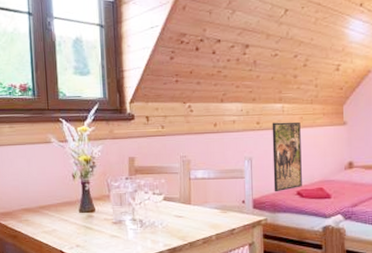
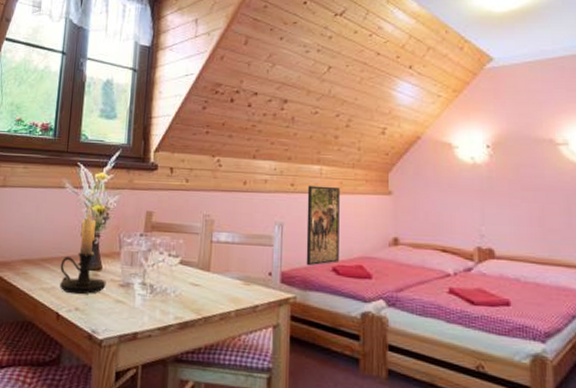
candle holder: none [57,157,101,234] -> present [60,207,106,295]

